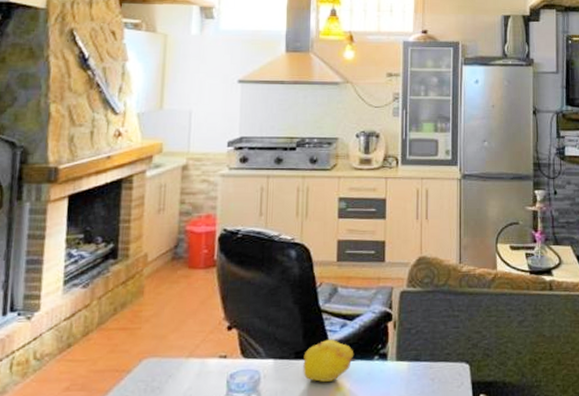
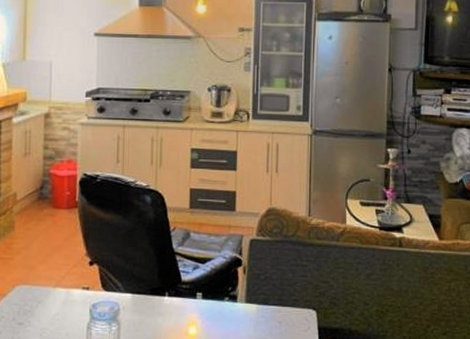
fruit: present [303,340,356,383] -> none [158,280,207,318]

